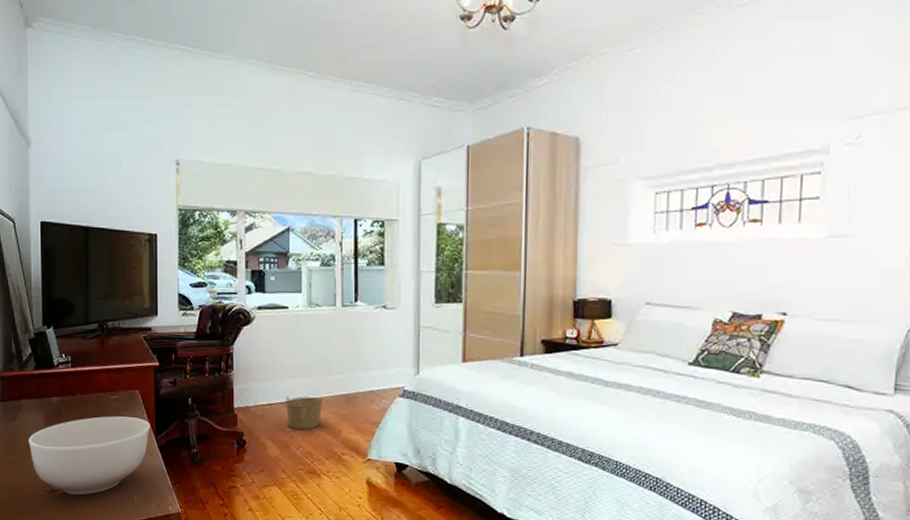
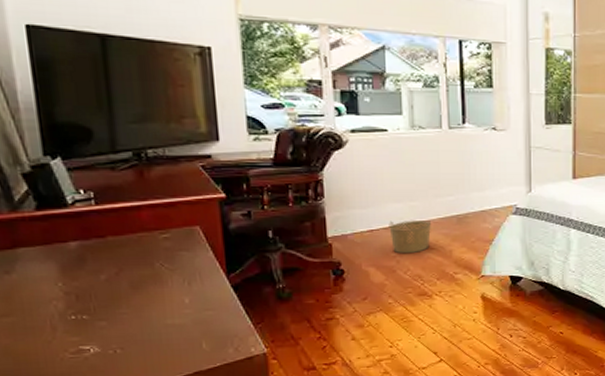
bowl: present [28,416,150,495] -> none [34,257,219,352]

